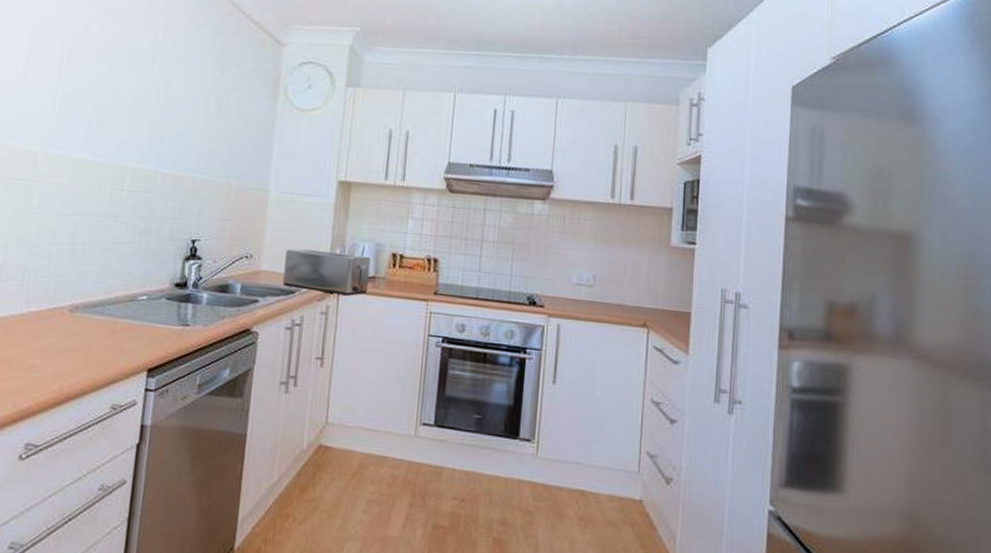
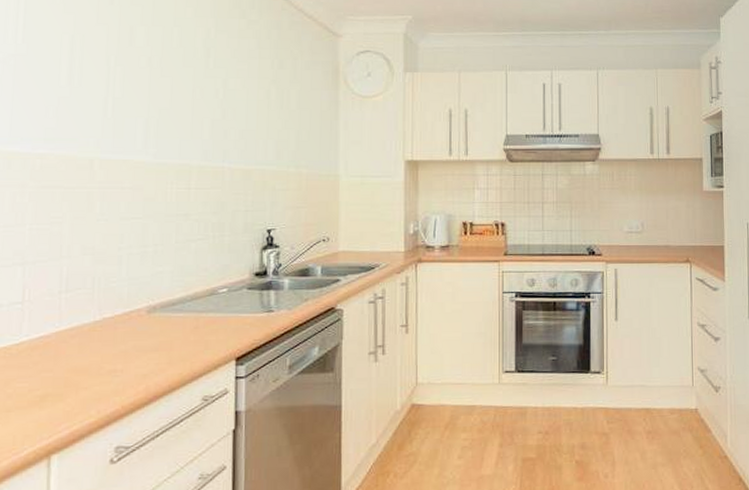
toaster: present [282,248,371,297] -> none [361,226,443,267]

